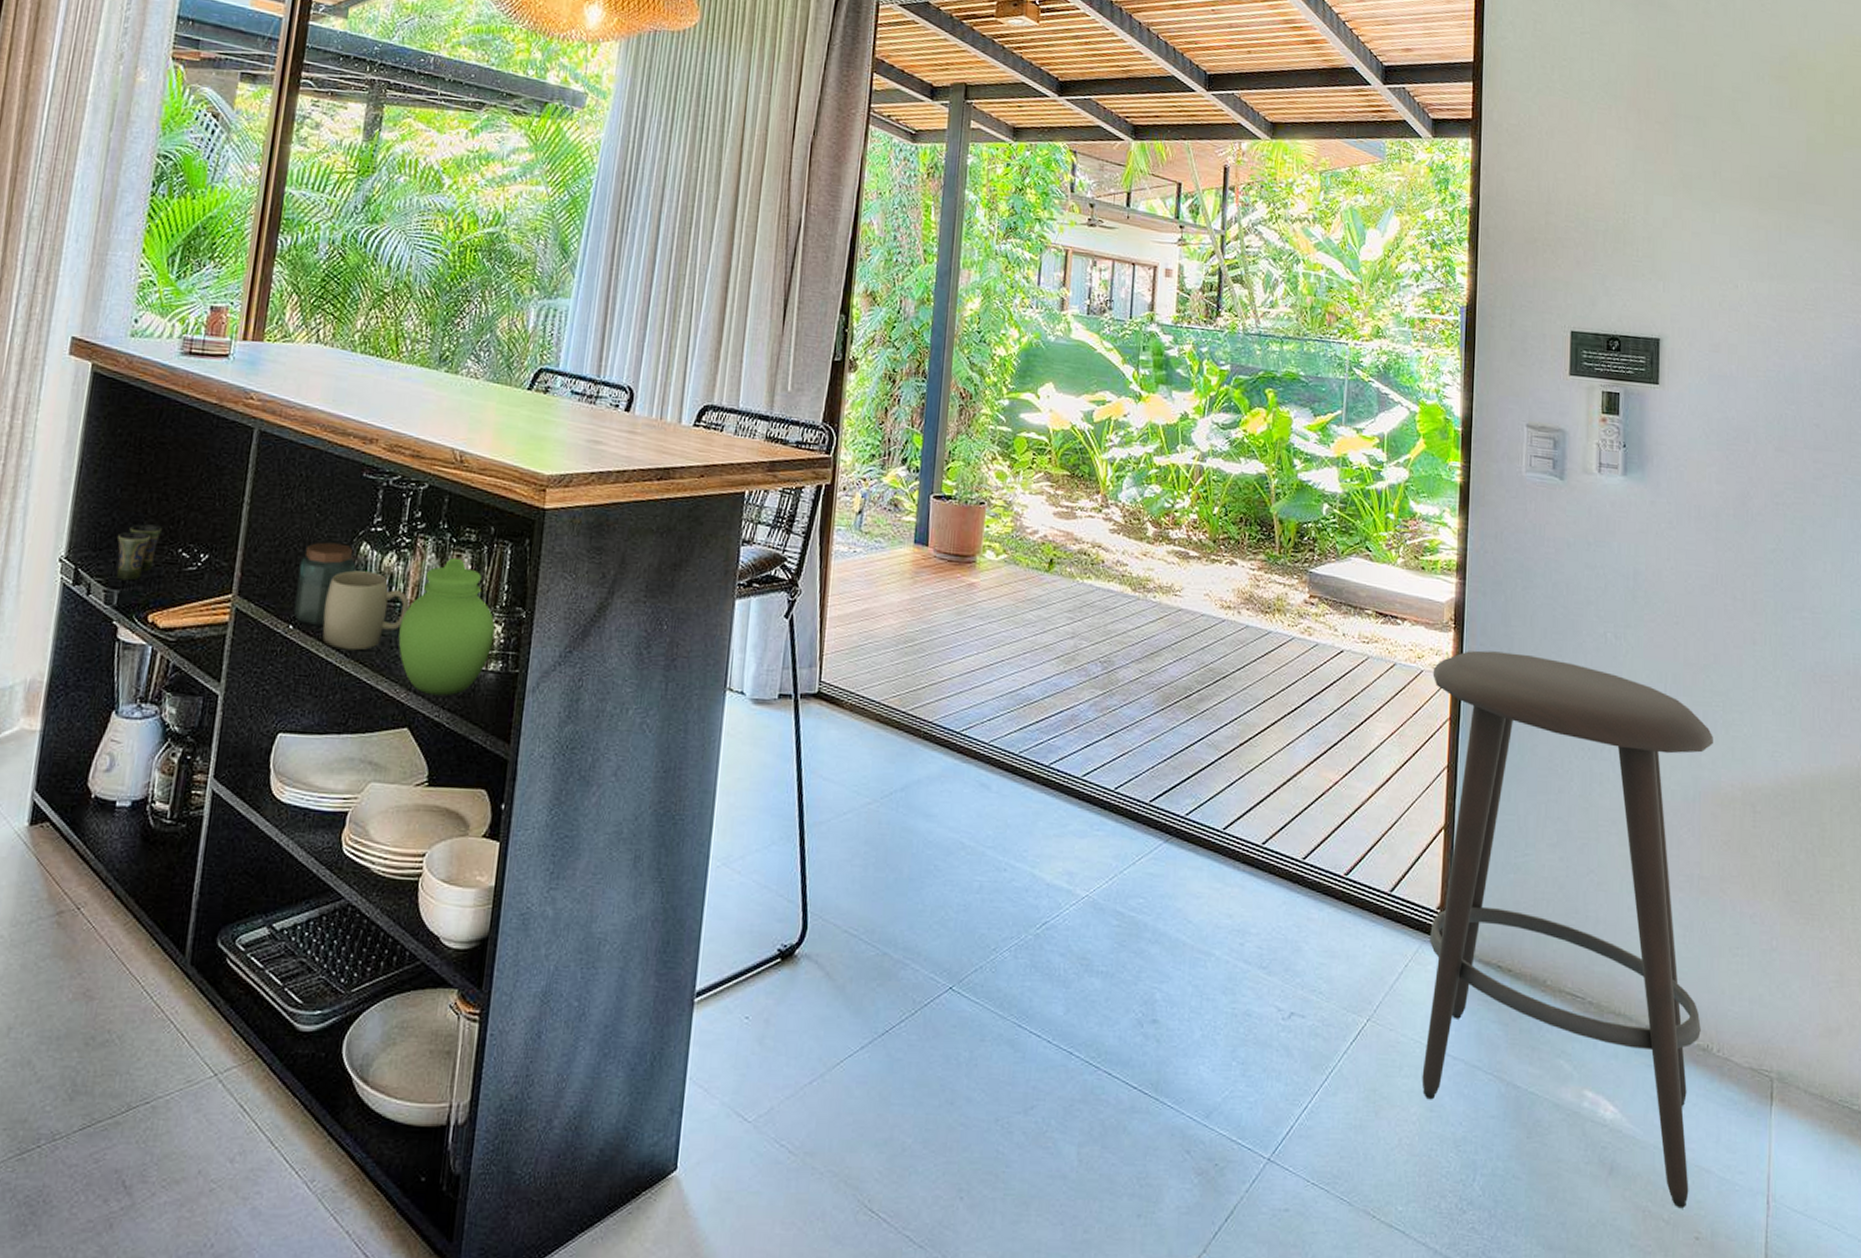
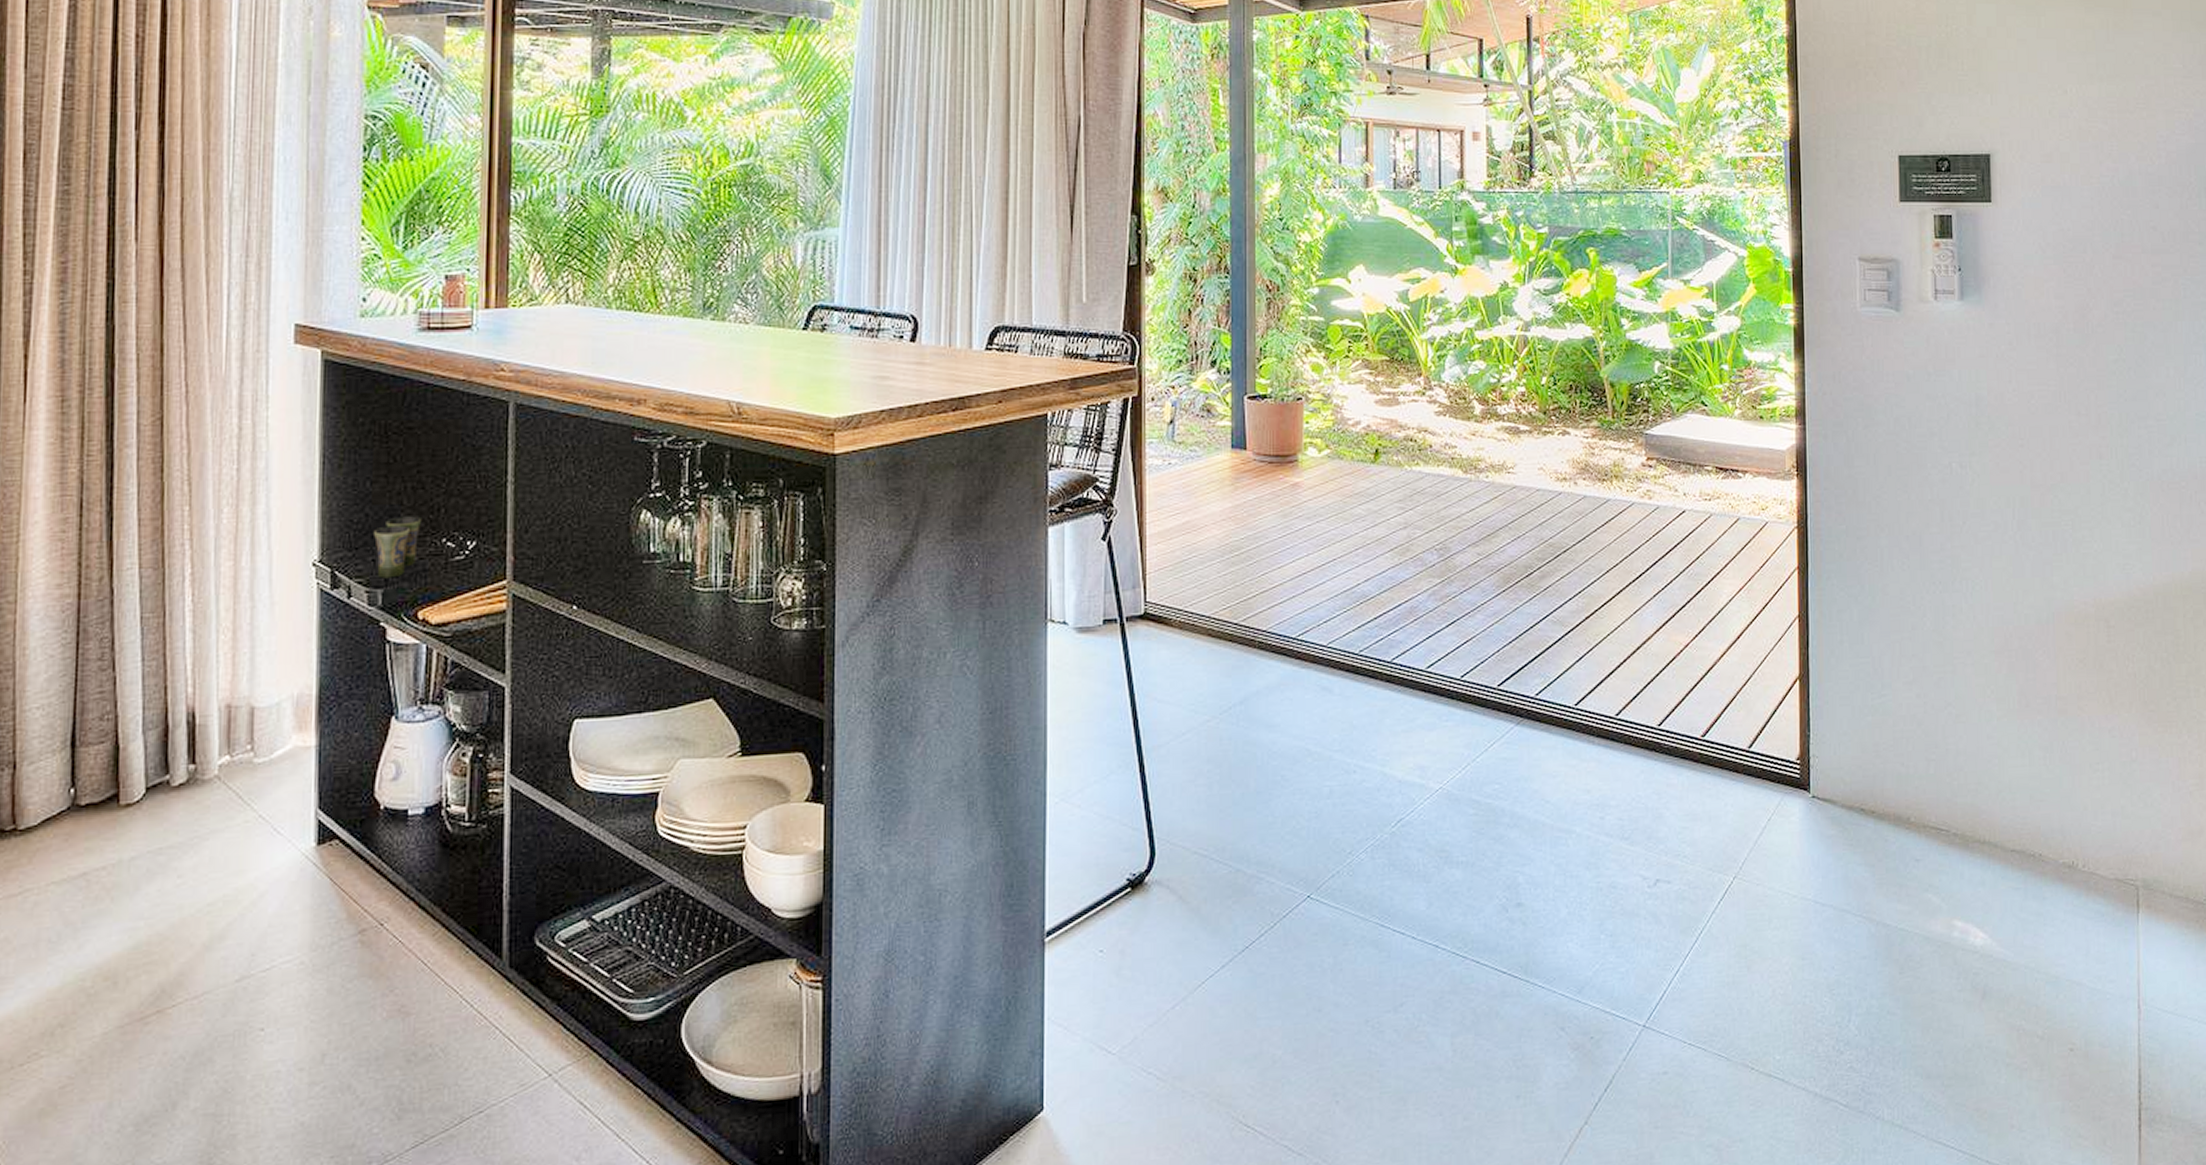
peanut butter: present [293,542,355,628] -> none [575,514,637,606]
mug: present [322,570,410,651] -> none [607,540,700,626]
jar: present [398,557,496,696] -> none [692,515,795,662]
stool: present [1422,650,1713,1209] -> none [1778,494,2066,1023]

